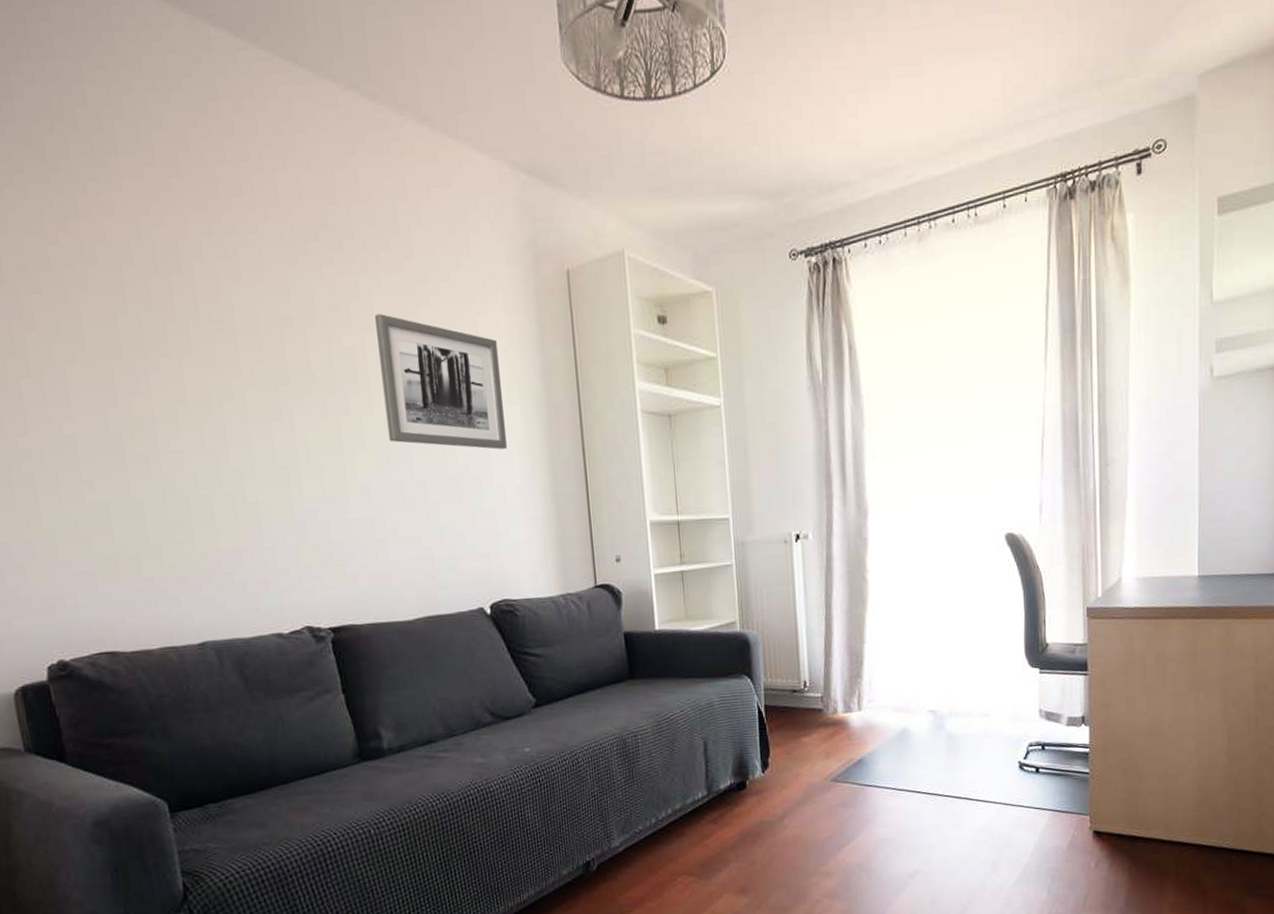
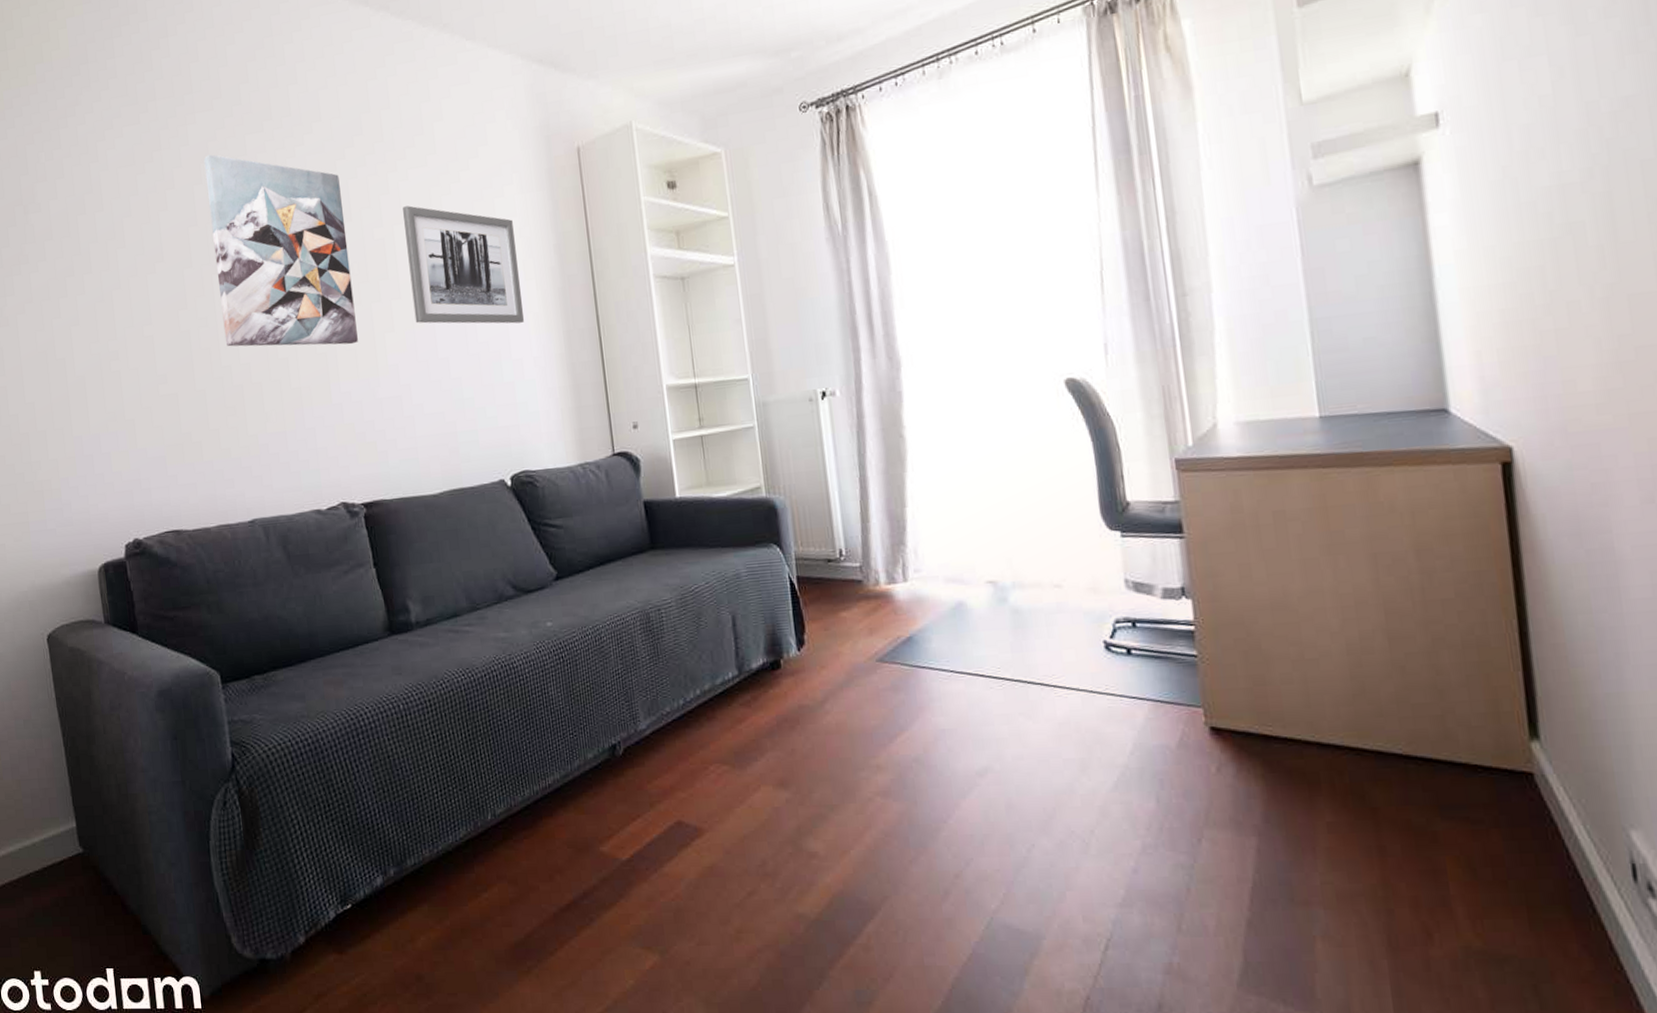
wall art: none [134,231,324,460] -> present [204,154,358,347]

